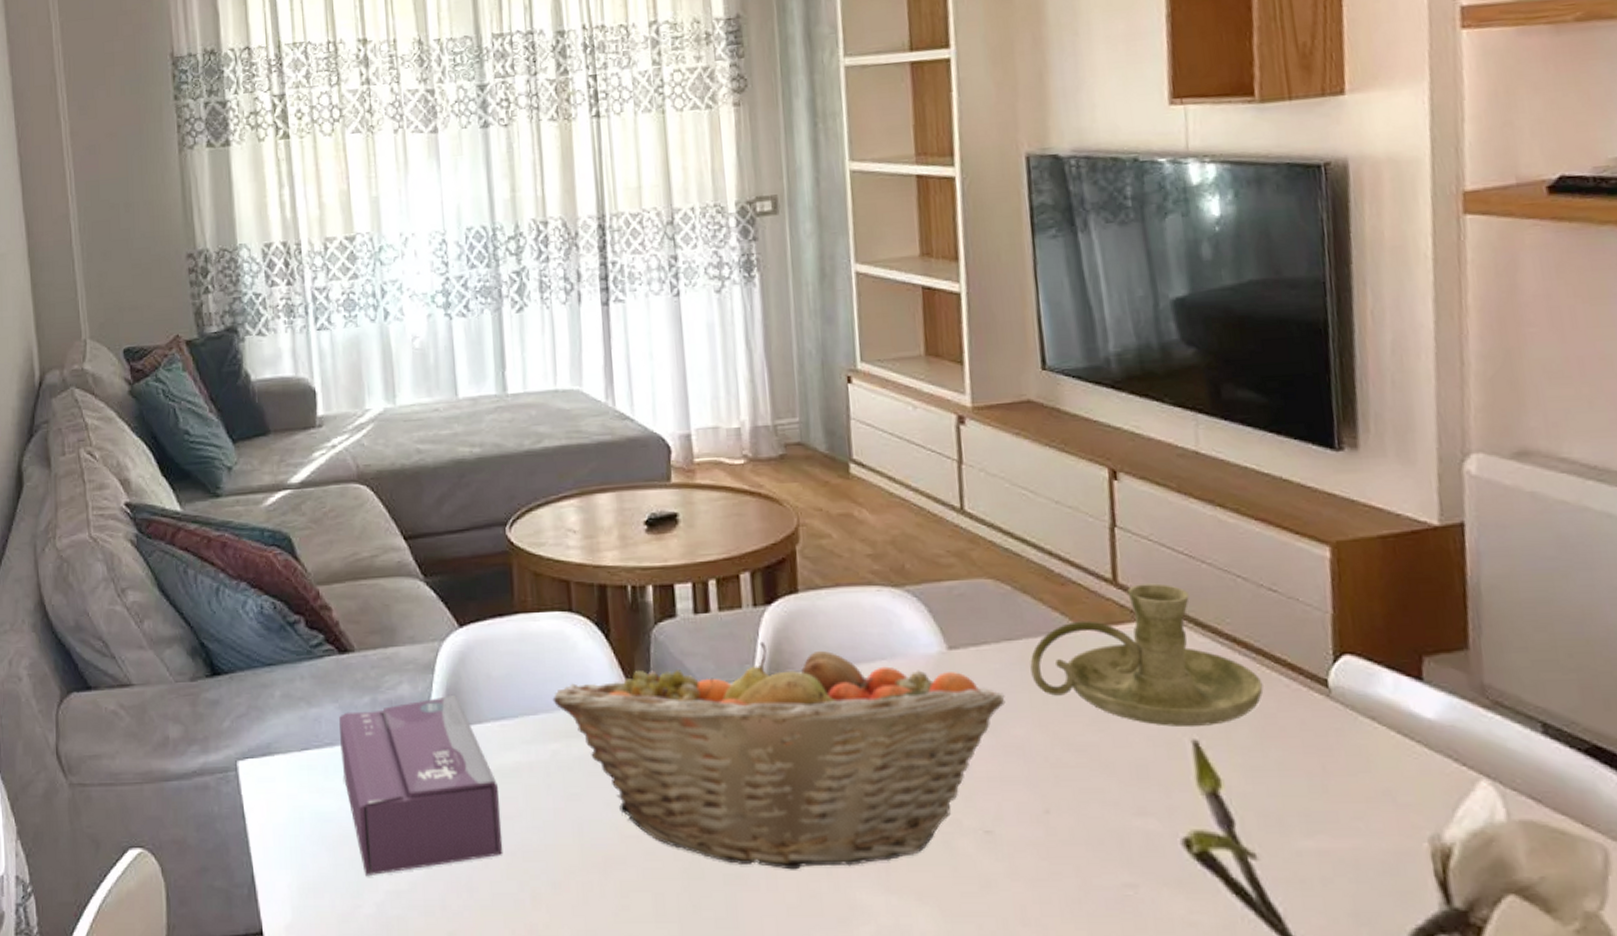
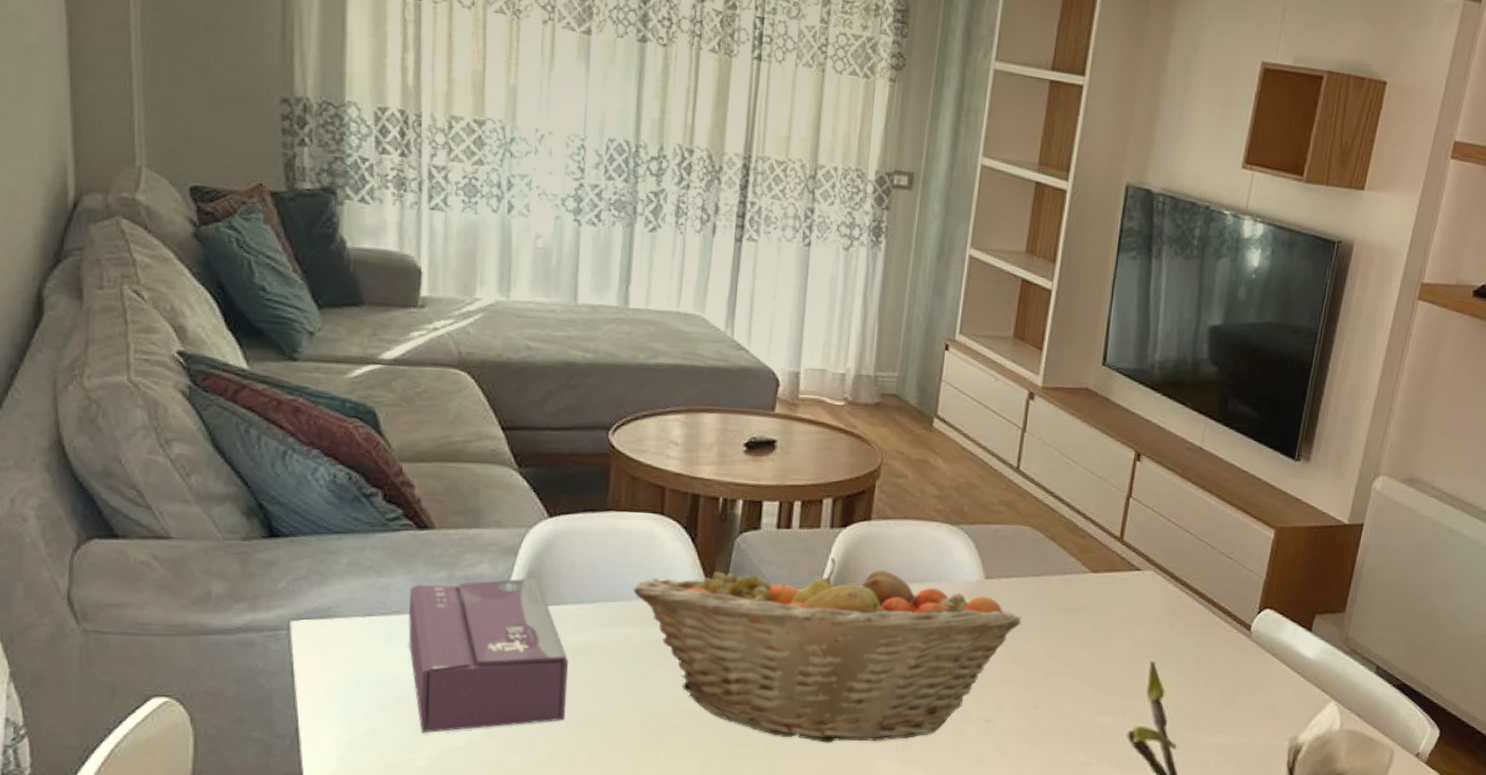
candle holder: present [1030,583,1264,727] -> none [1045,543,1208,652]

